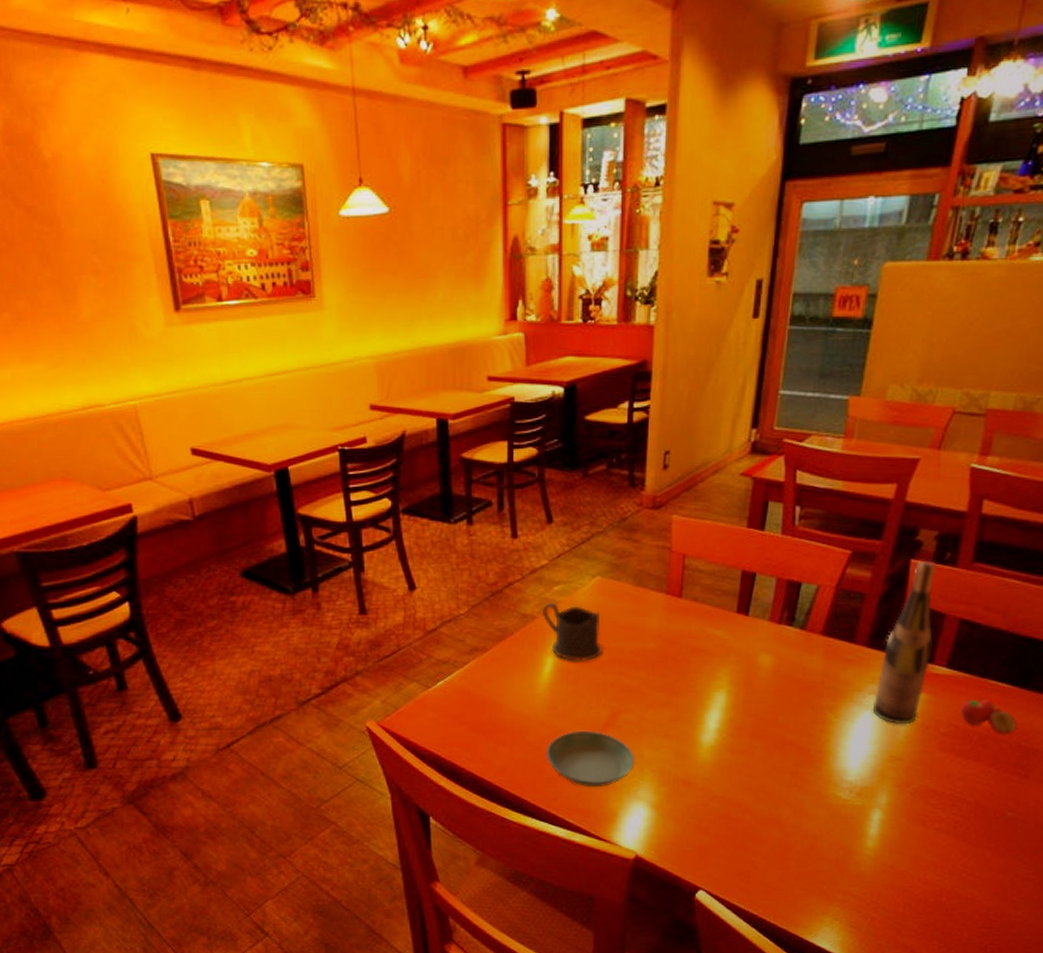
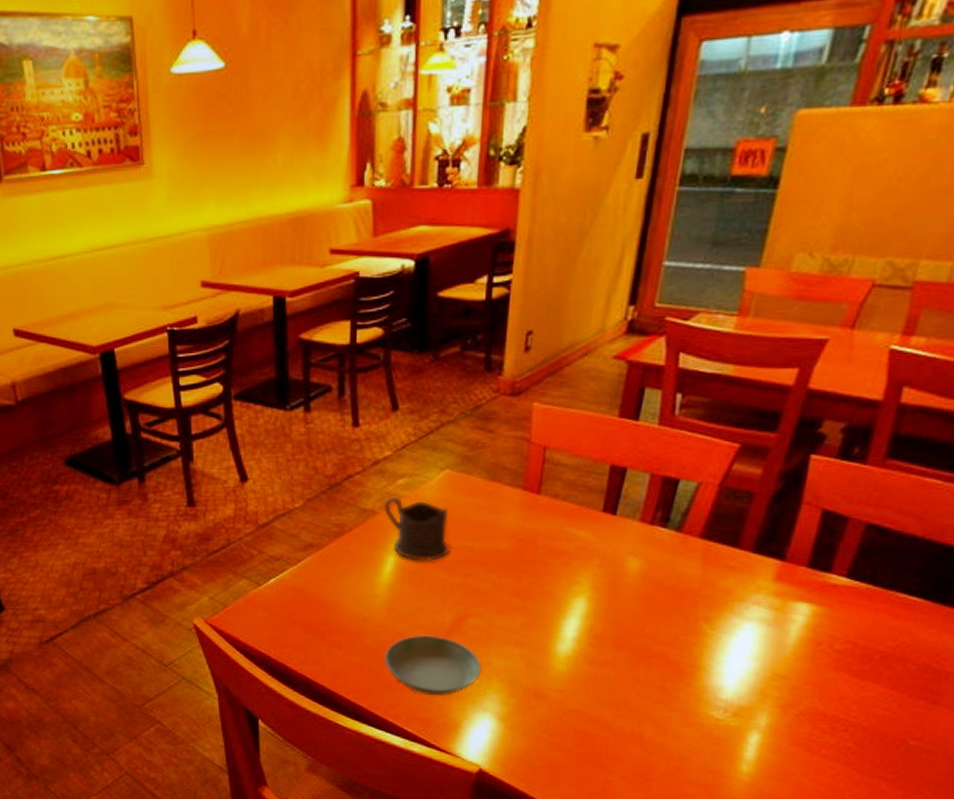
wine bottle: present [872,562,936,724] -> none [755,457,840,639]
apple: present [960,698,1017,735] -> none [859,612,928,655]

